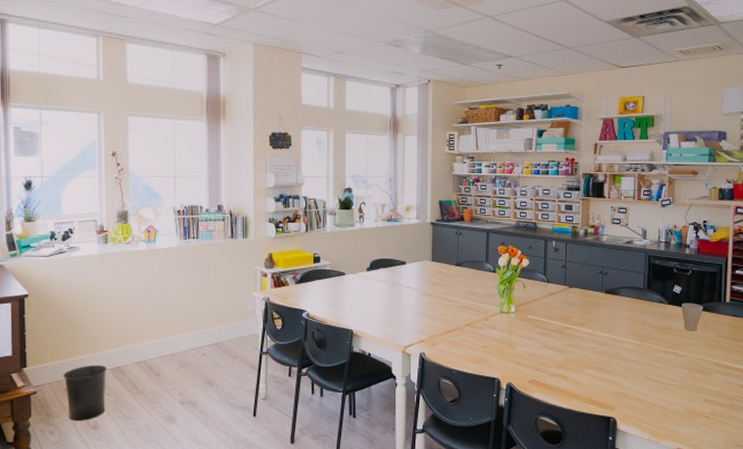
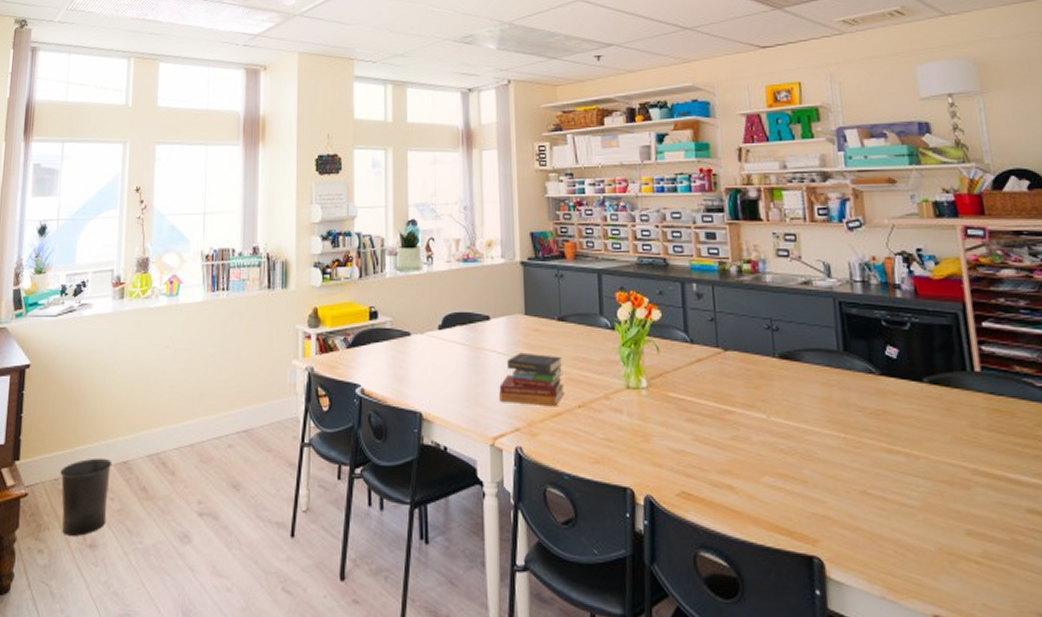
books: none [410,288,457,326] -> present [499,352,565,407]
cup: present [681,303,703,332] -> none [902,373,940,419]

